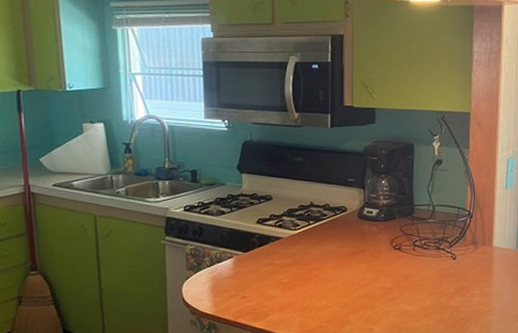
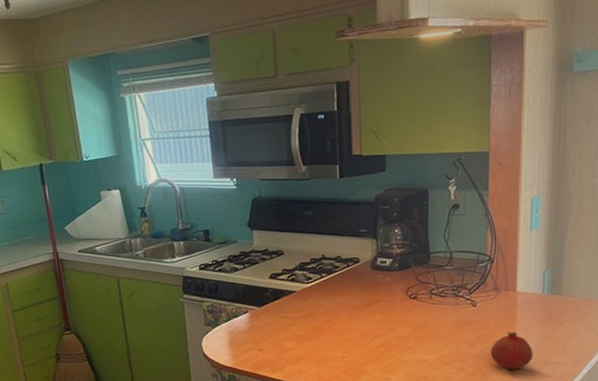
fruit: none [468,285,507,322] -> present [490,331,533,370]

